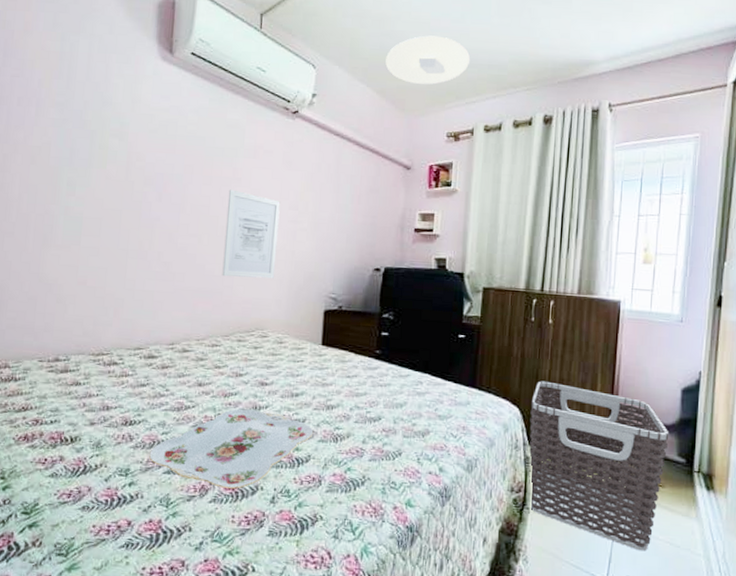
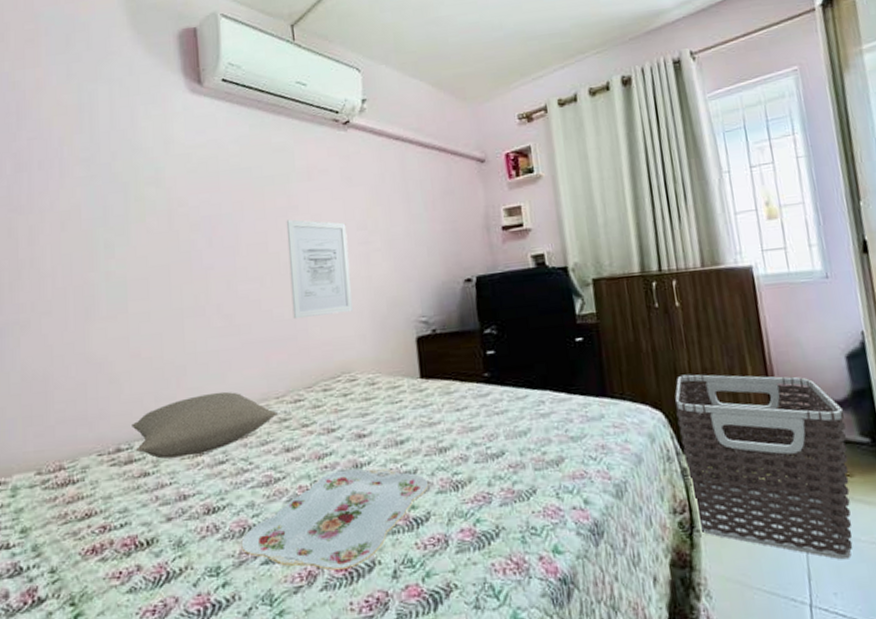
pillow: none [71,326,196,376] -> present [132,391,278,459]
ceiling light: present [385,35,471,85] -> none [435,13,529,69]

